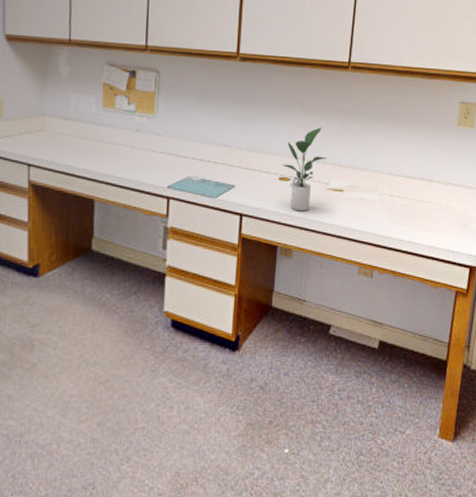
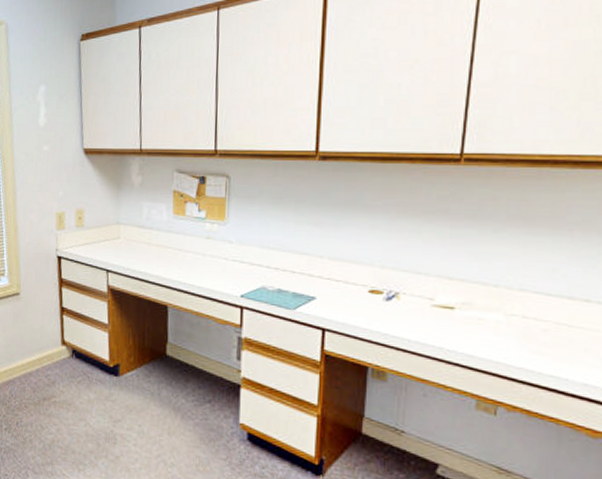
potted plant: present [283,127,327,212] -> none [373,233,432,330]

